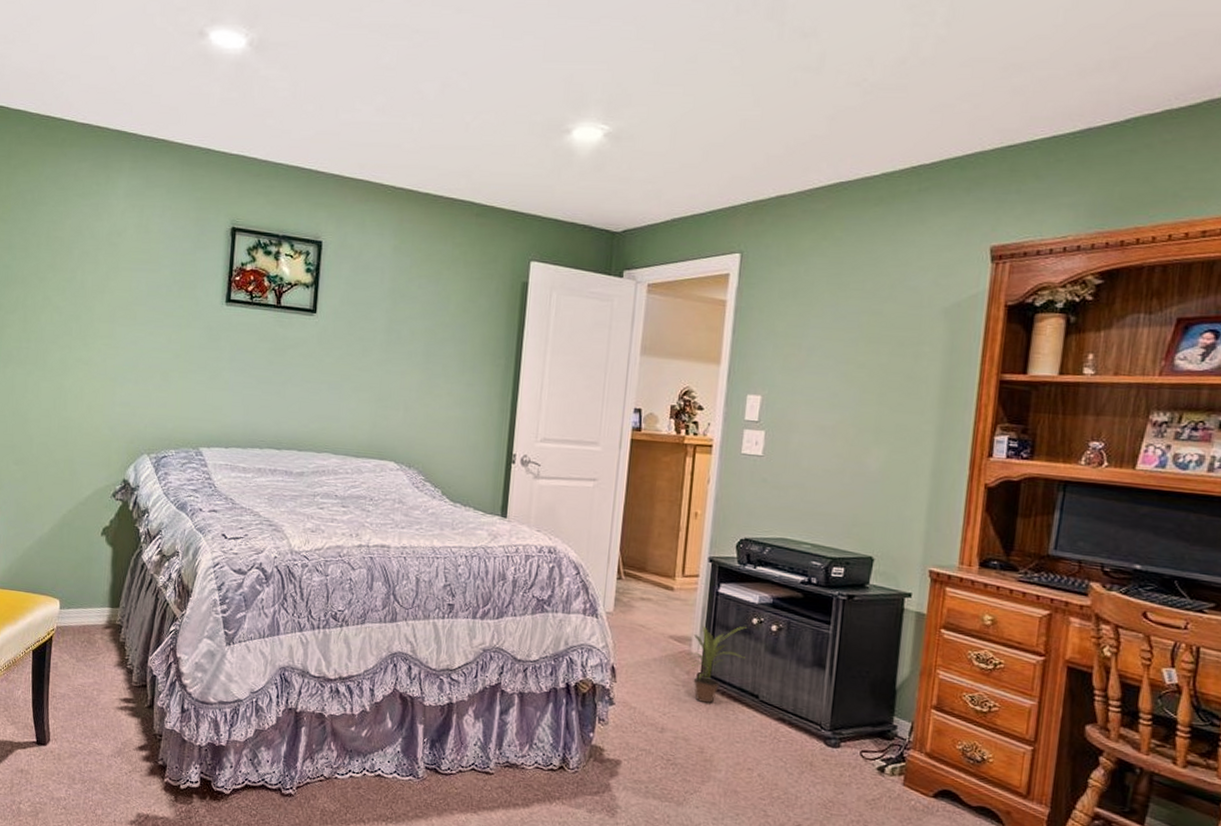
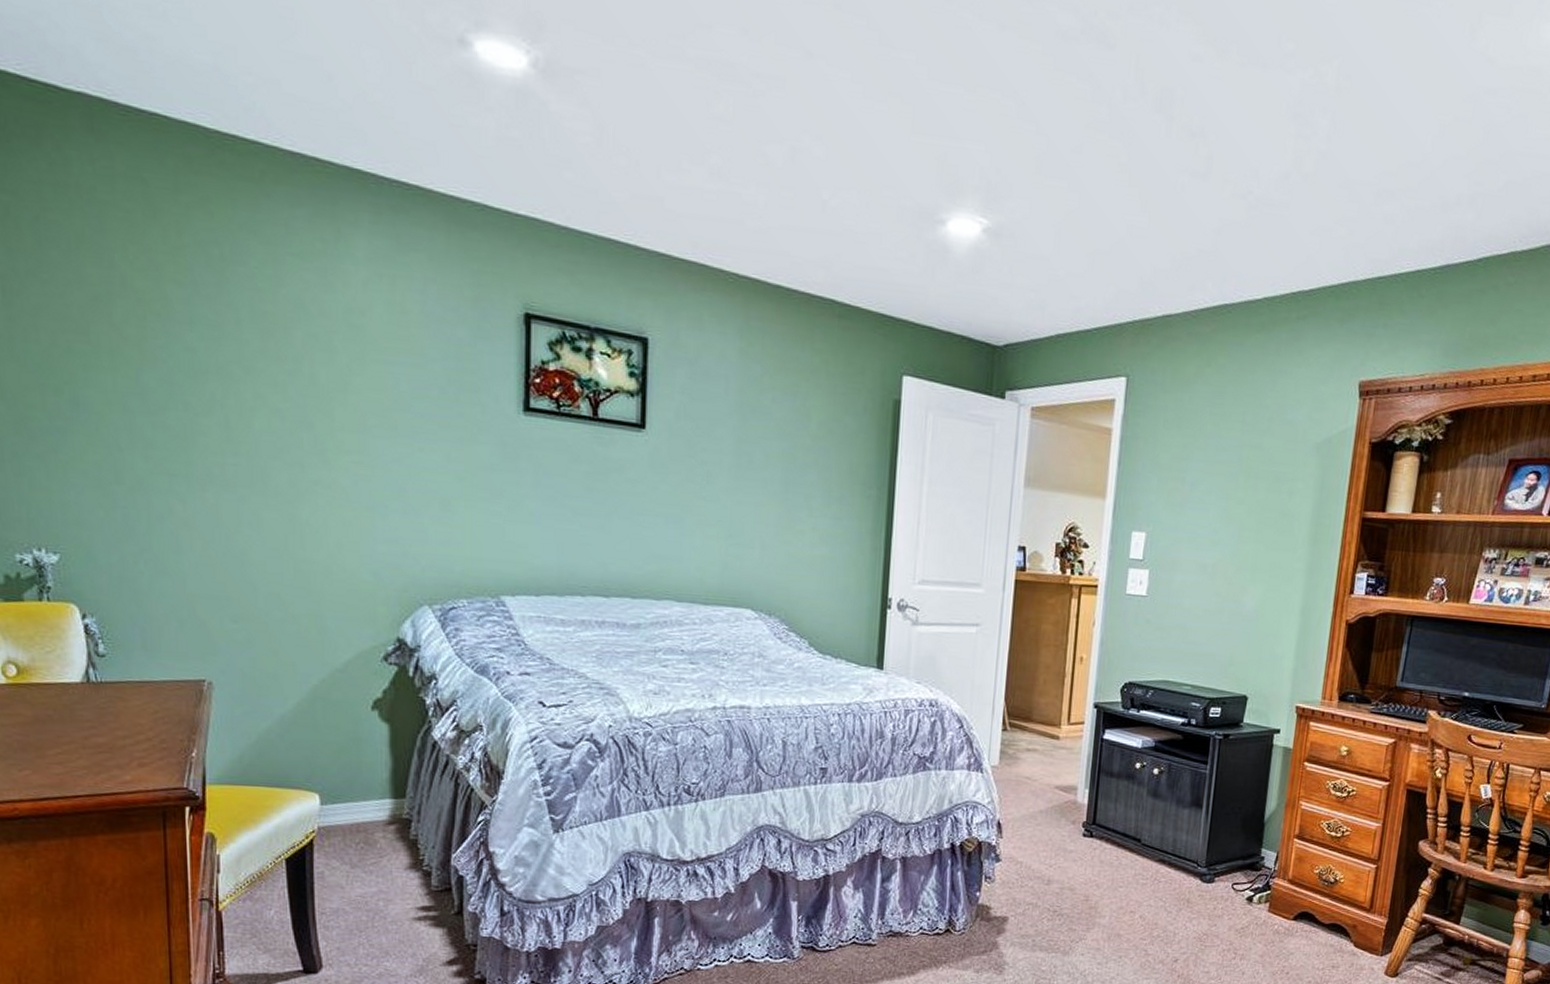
potted plant: present [687,626,747,704] -> none [1073,771,1130,852]

